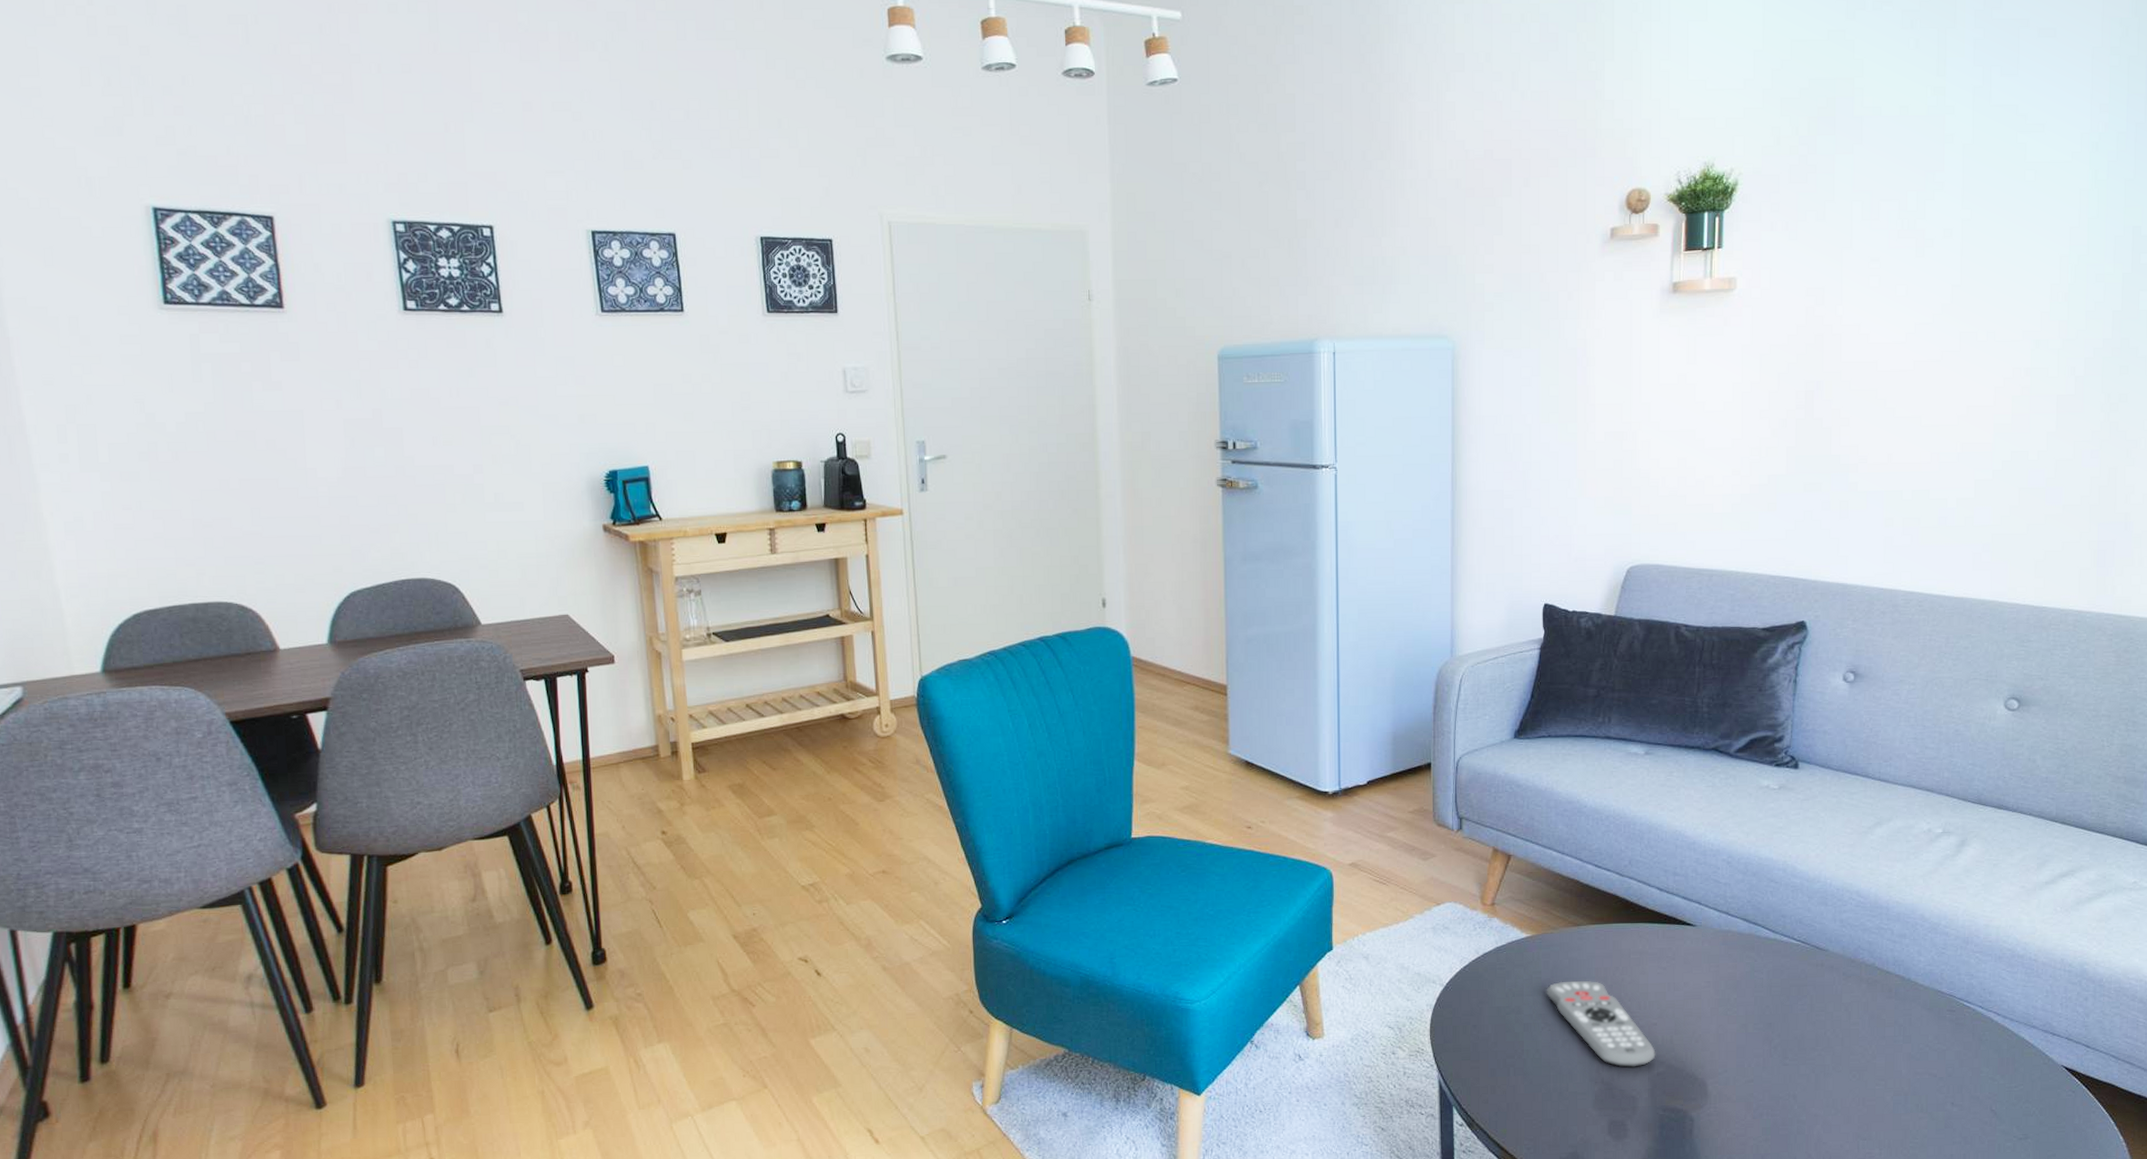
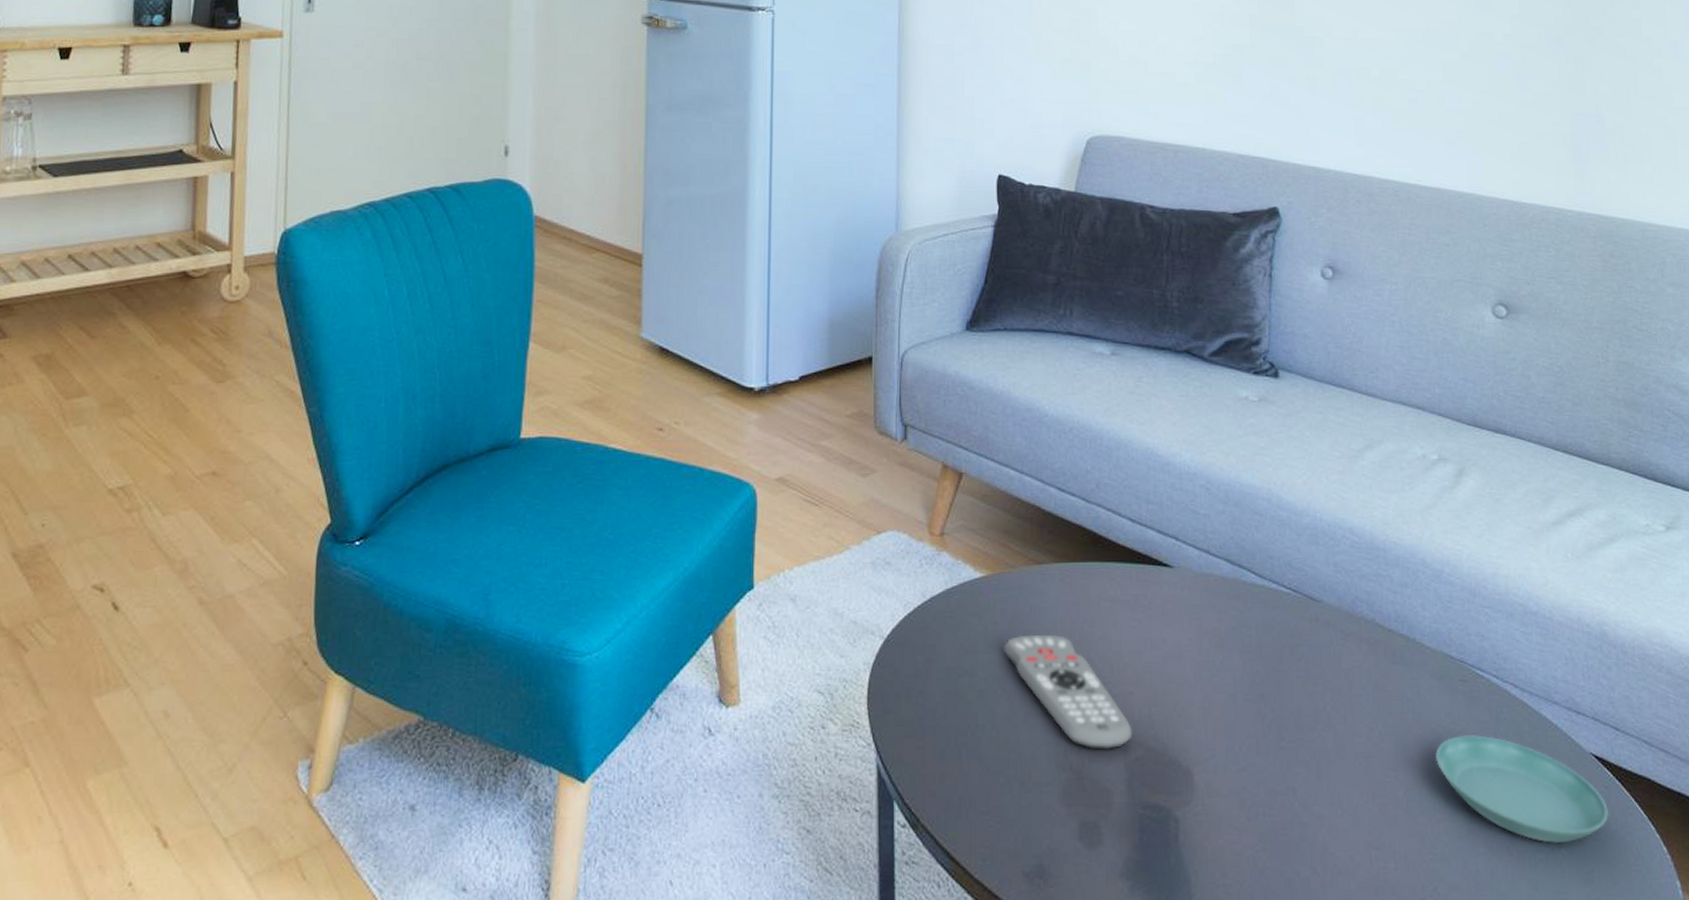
saucer: none [1921,1052,2074,1135] -> present [1434,734,1610,844]

